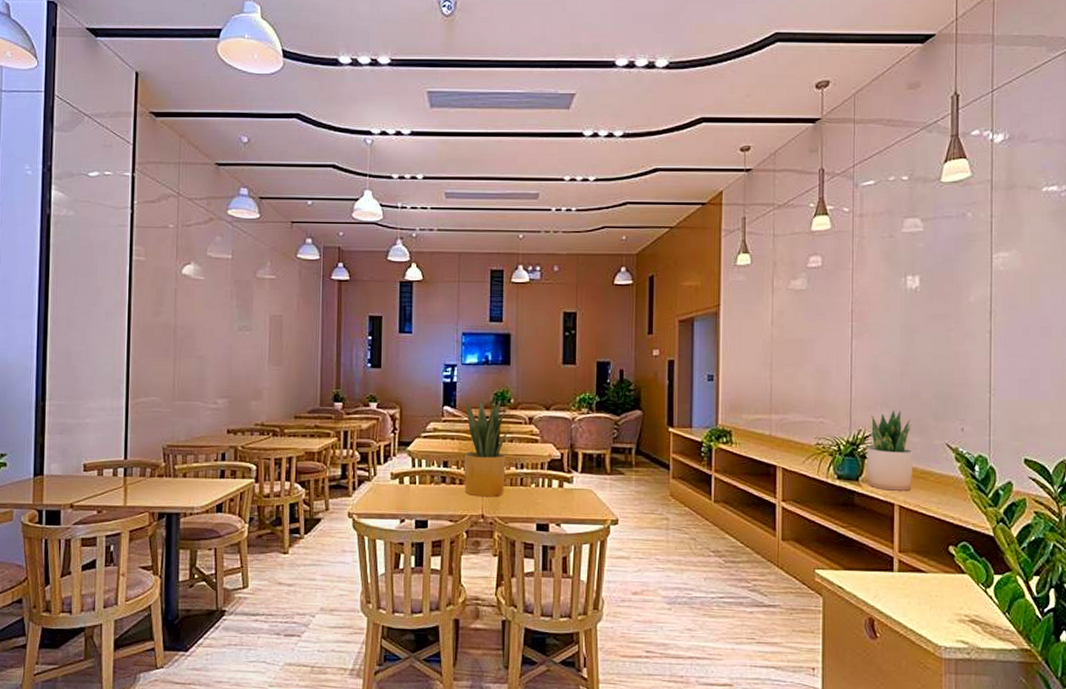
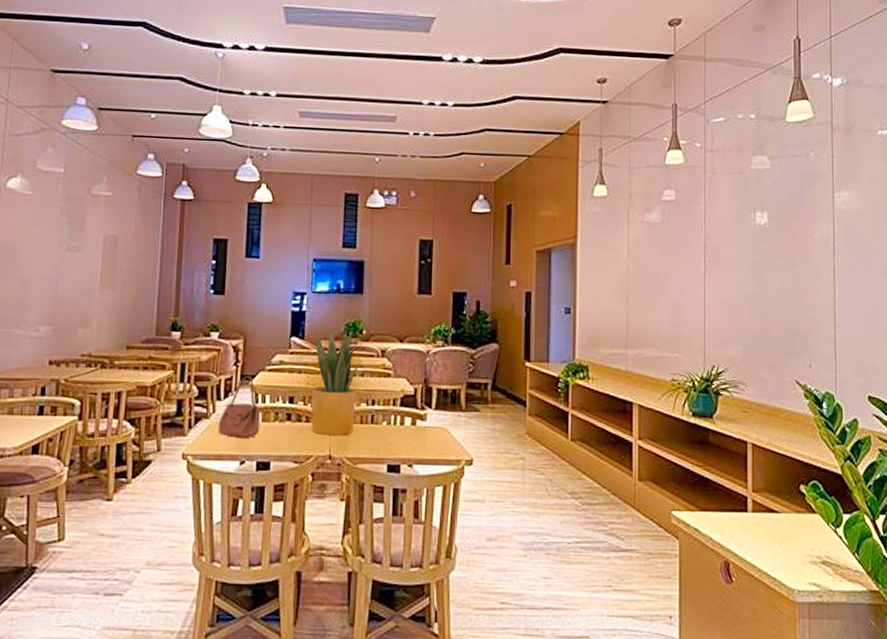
handbag: none [379,442,418,498] -> present [218,376,261,438]
planter: present [867,411,914,491] -> none [720,347,765,429]

